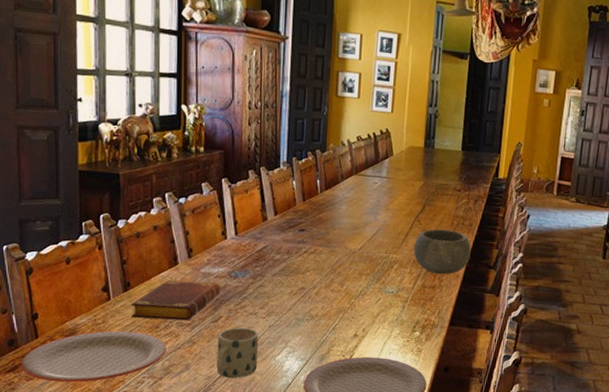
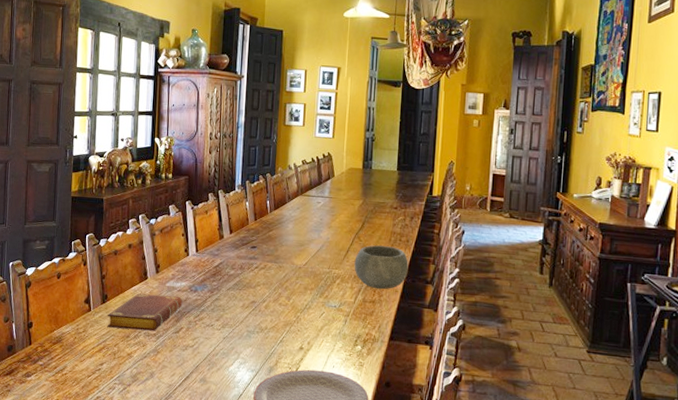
plate: present [21,330,166,383] -> none [16,339,135,387]
mug: present [216,327,259,378] -> none [177,338,215,387]

